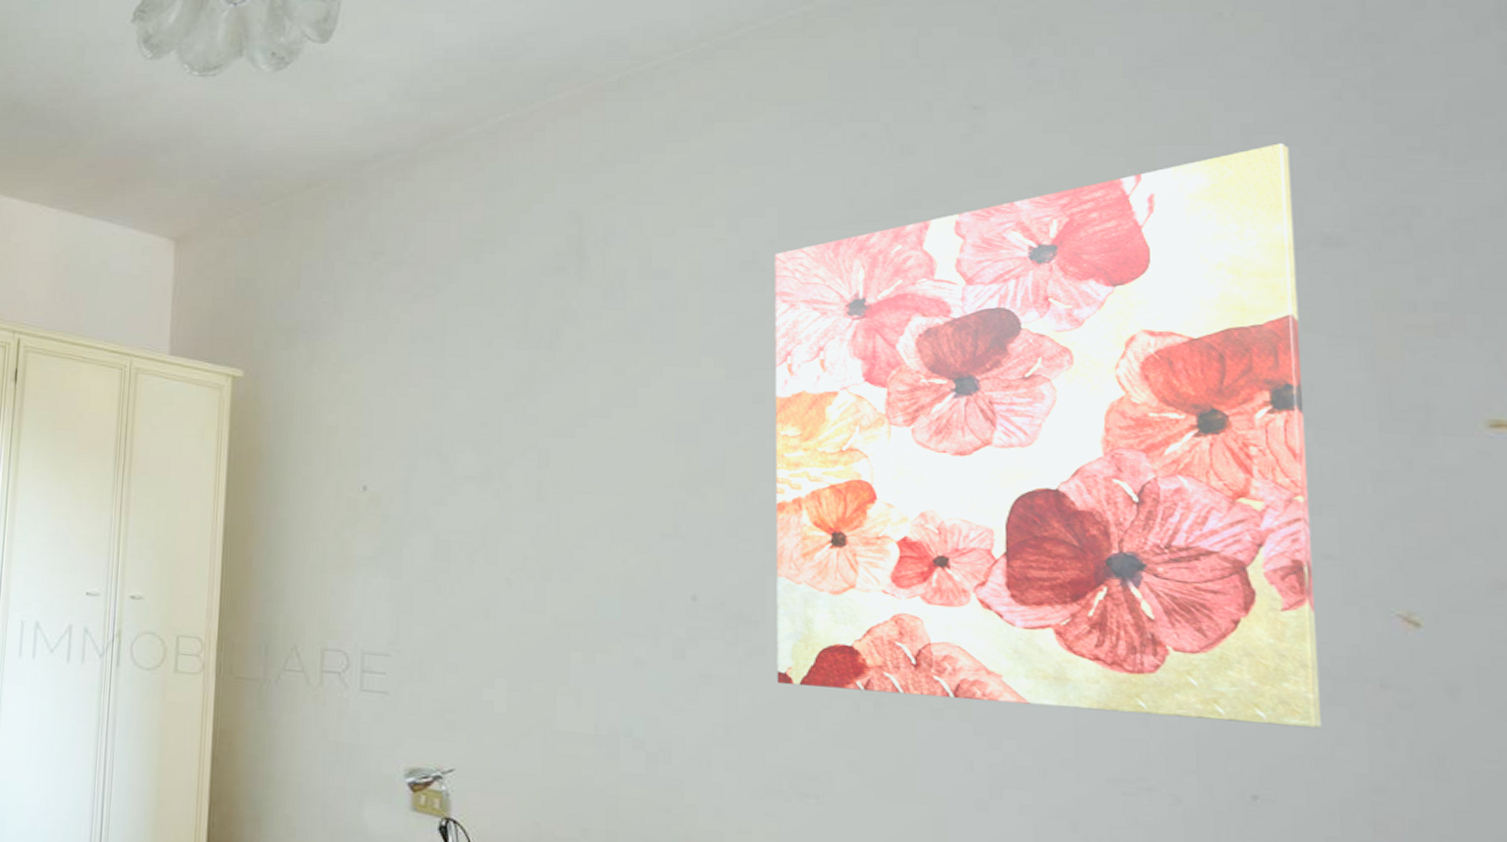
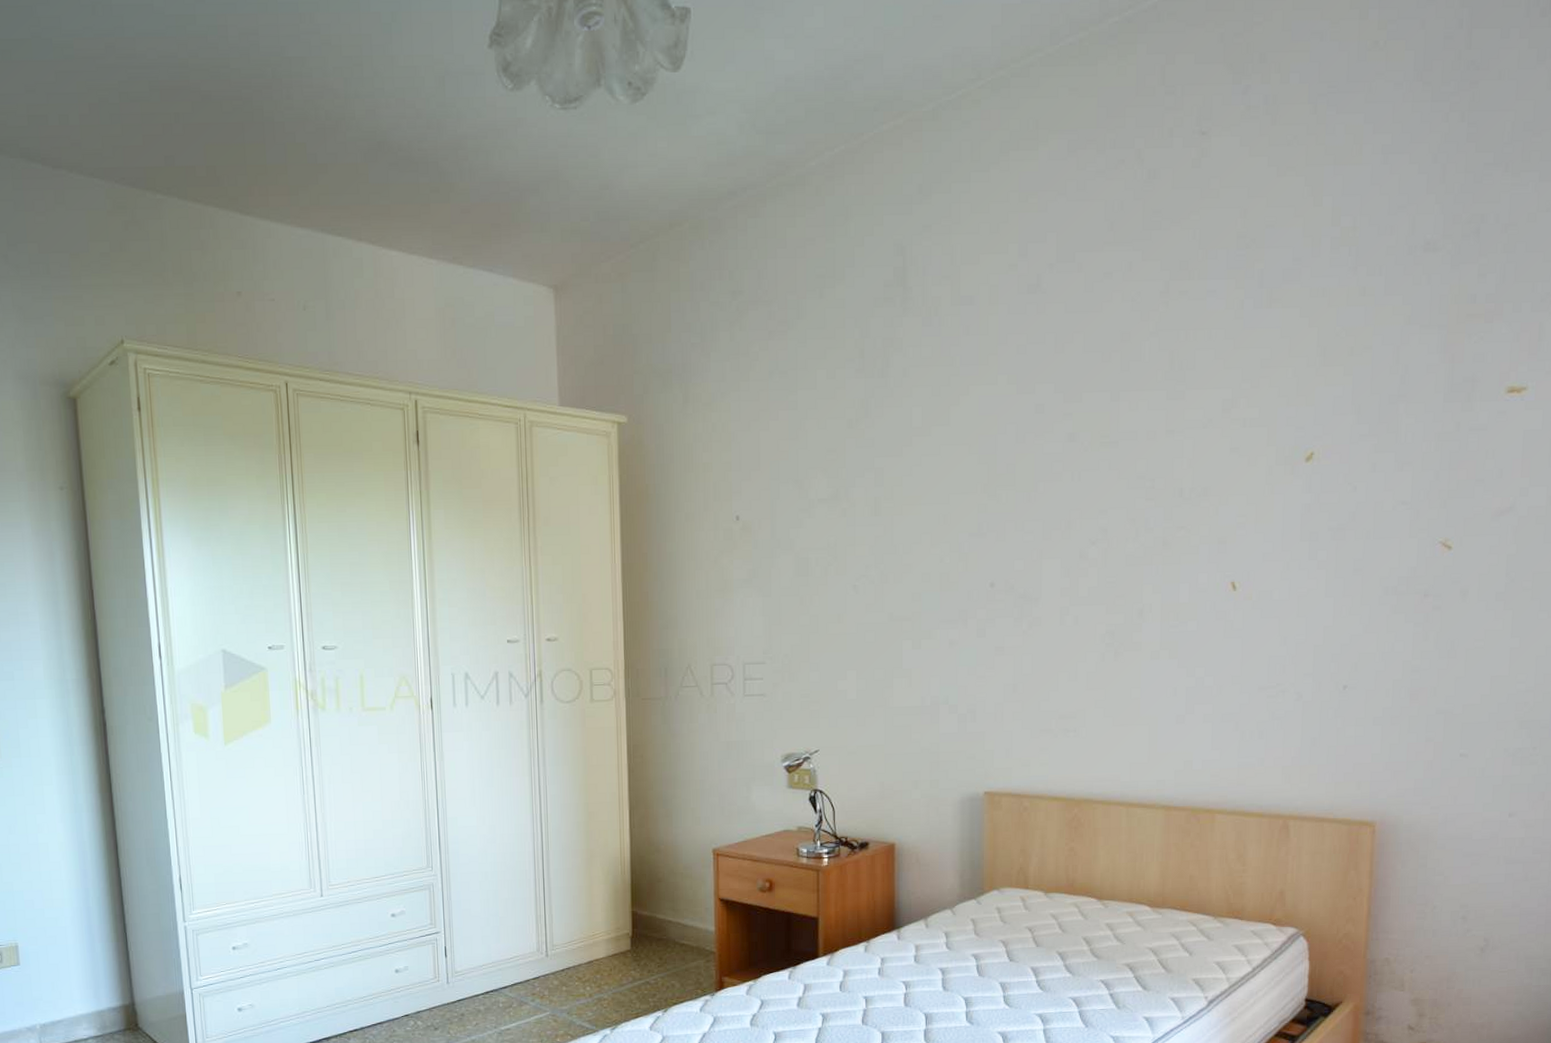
wall art: present [774,143,1323,729] -> none [1049,162,1411,647]

